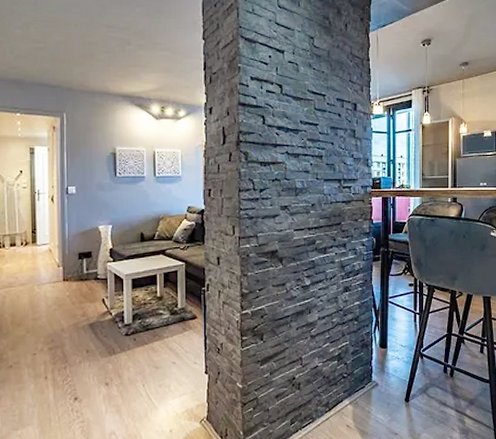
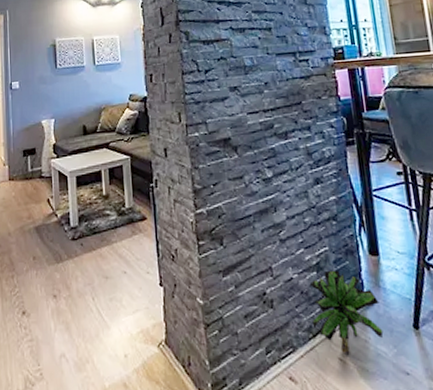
decorative plant: none [329,359,383,422] -> present [309,270,384,354]

